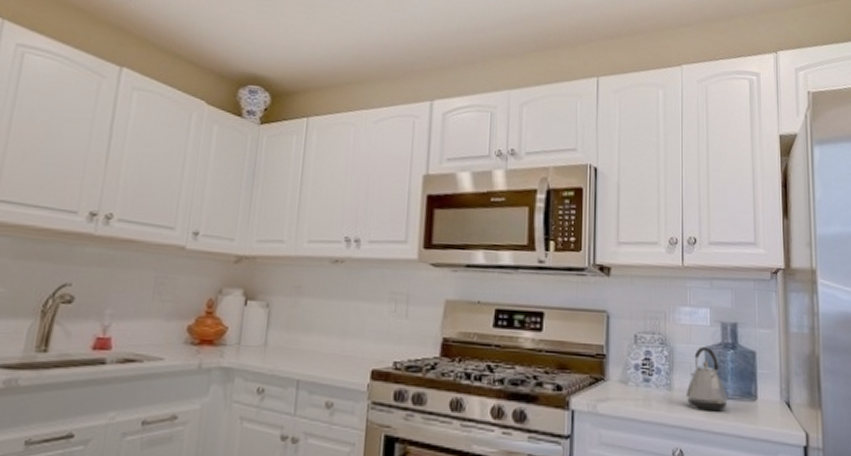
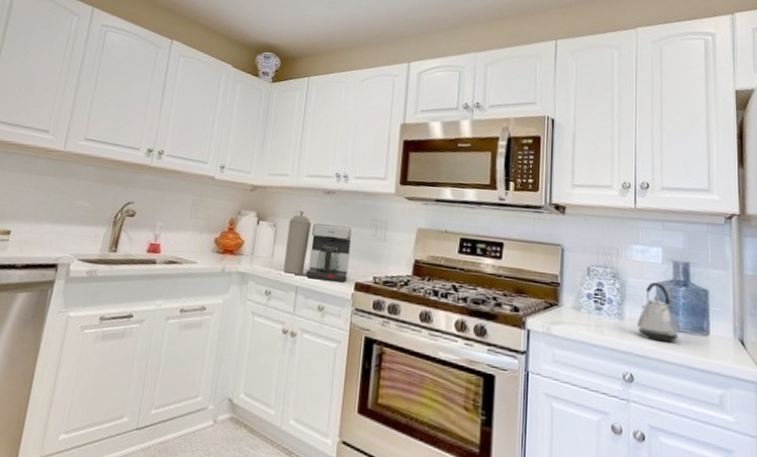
canister: none [280,286,315,365] -> present [283,211,311,275]
coffee maker: none [308,300,367,371] -> present [305,223,353,282]

